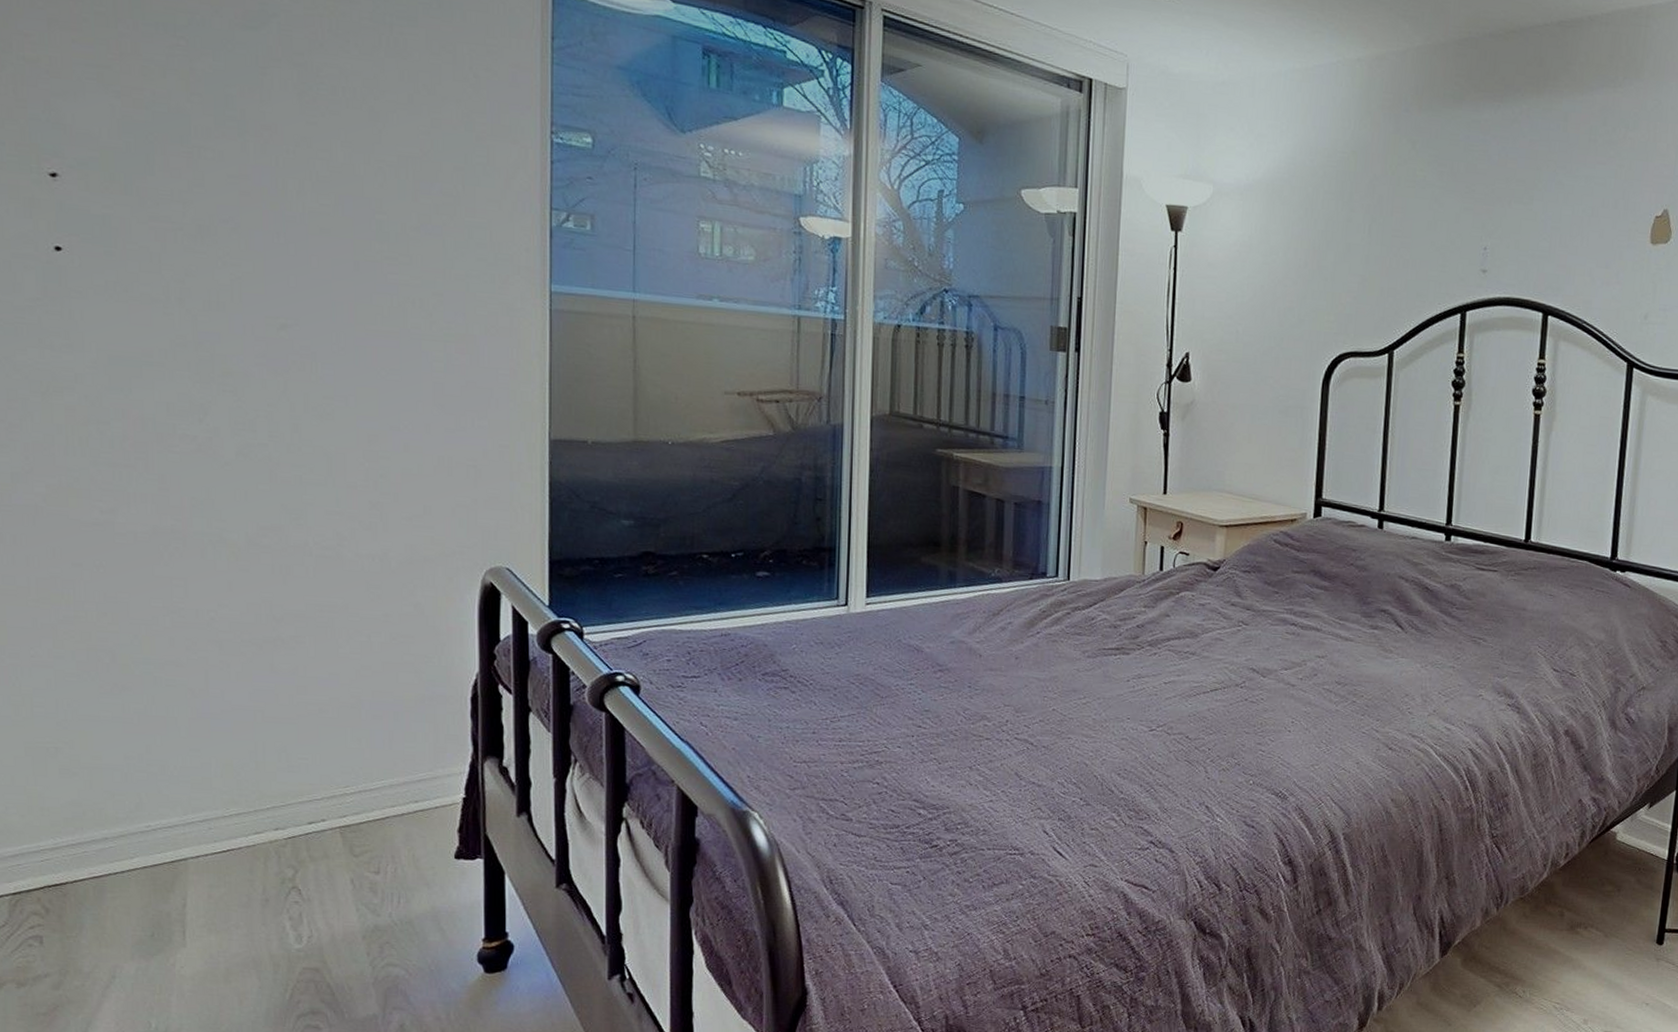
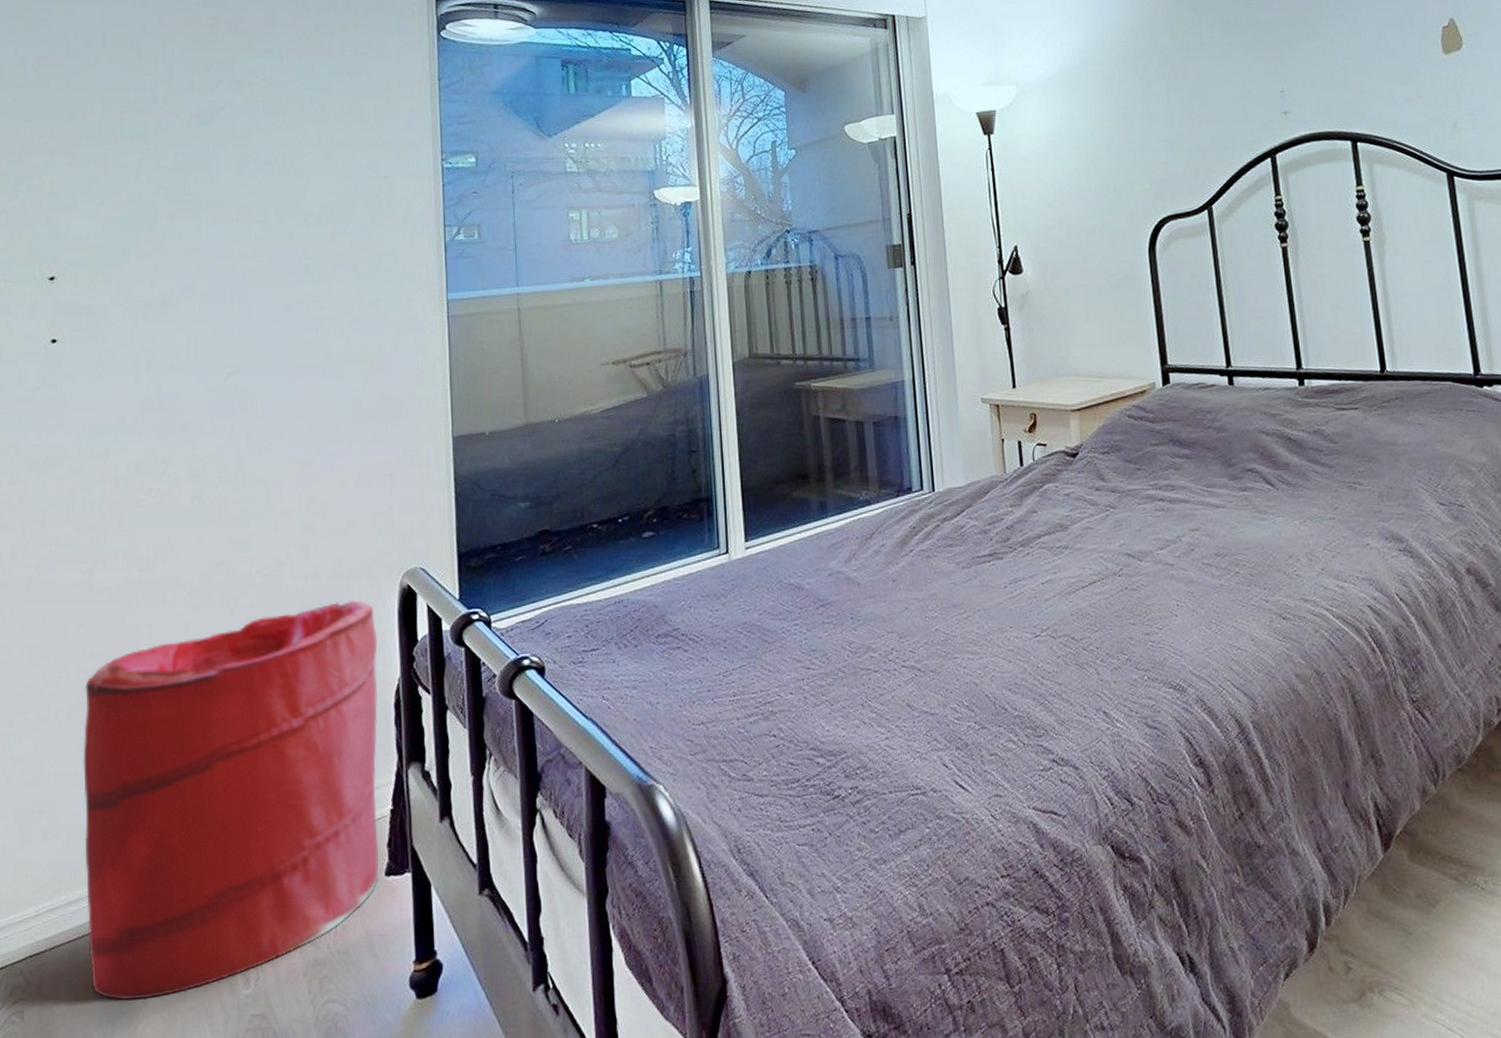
laundry hamper: none [106,587,454,941] -> present [83,600,380,1000]

